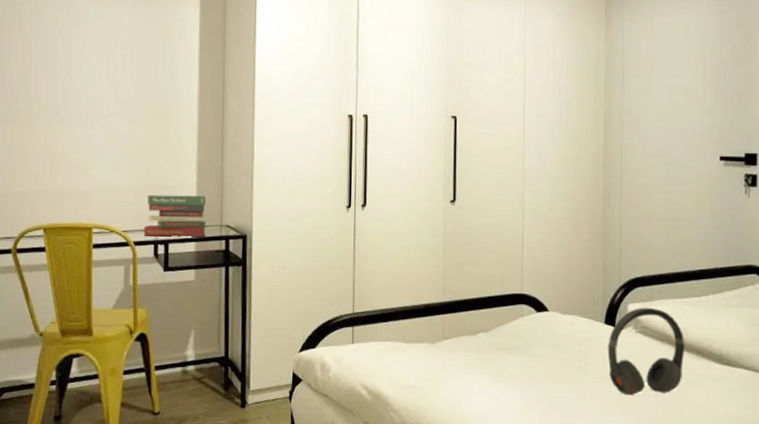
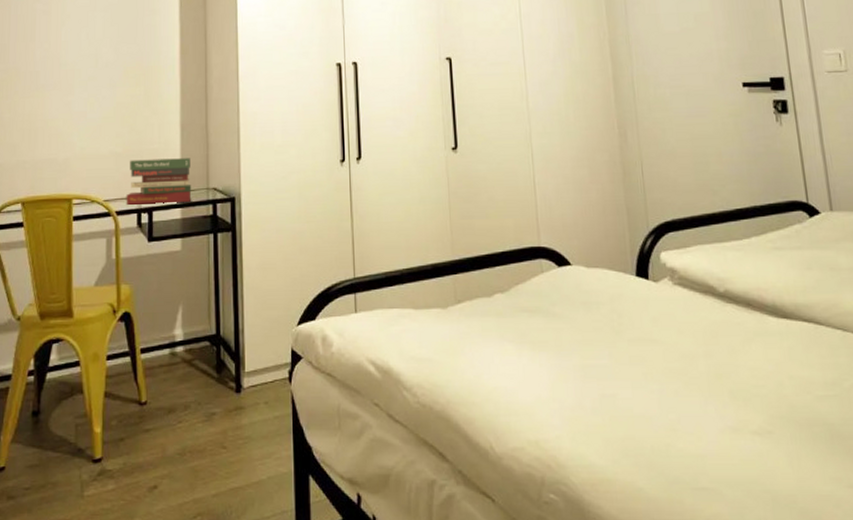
headphones: present [607,307,685,396] -> none [642,255,733,359]

